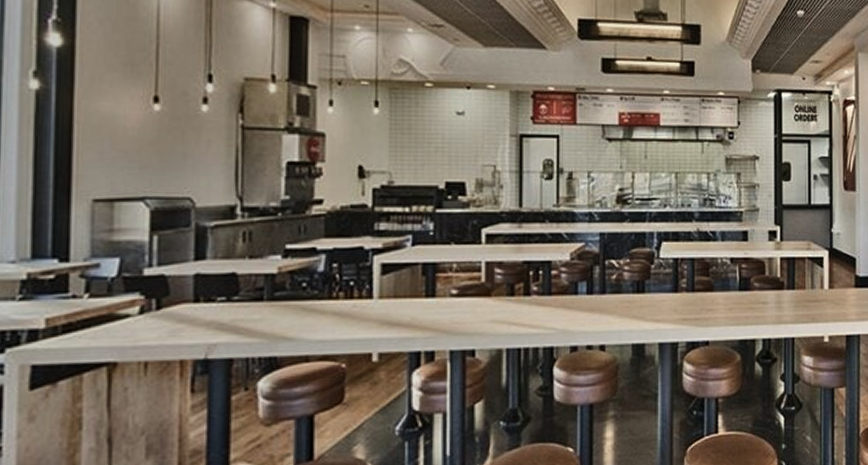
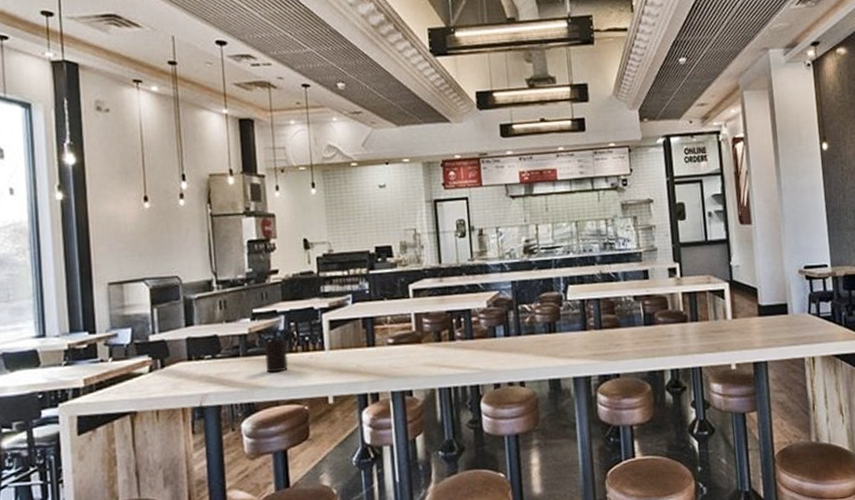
cup: none [297,281,326,322] -> present [265,338,289,373]

